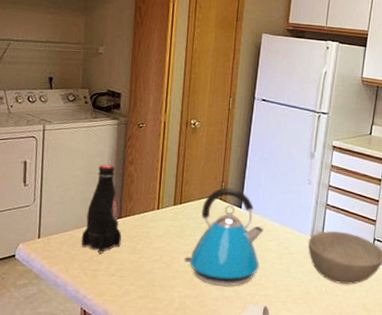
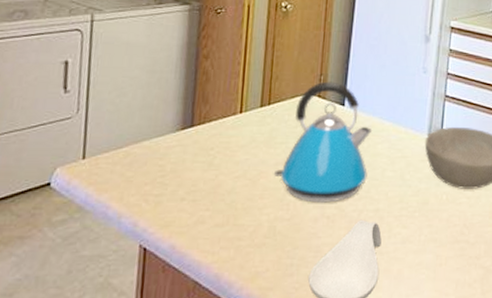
bottle: present [81,164,122,254] -> none [140,60,194,173]

